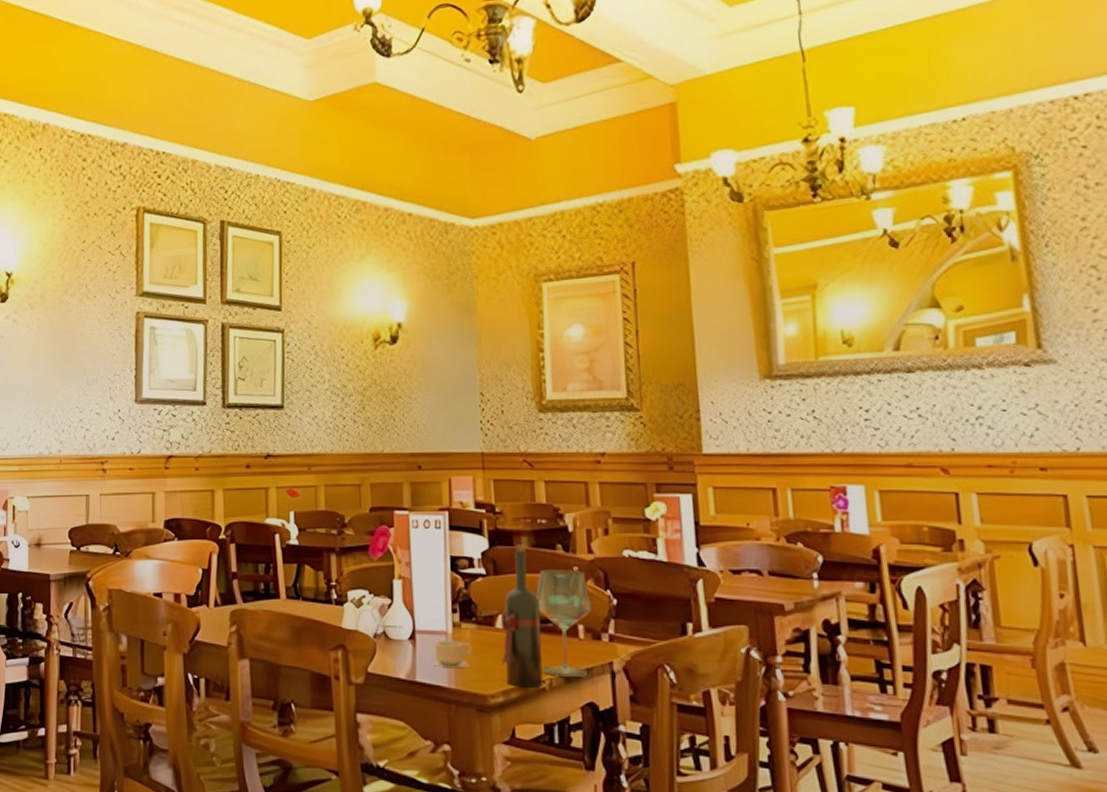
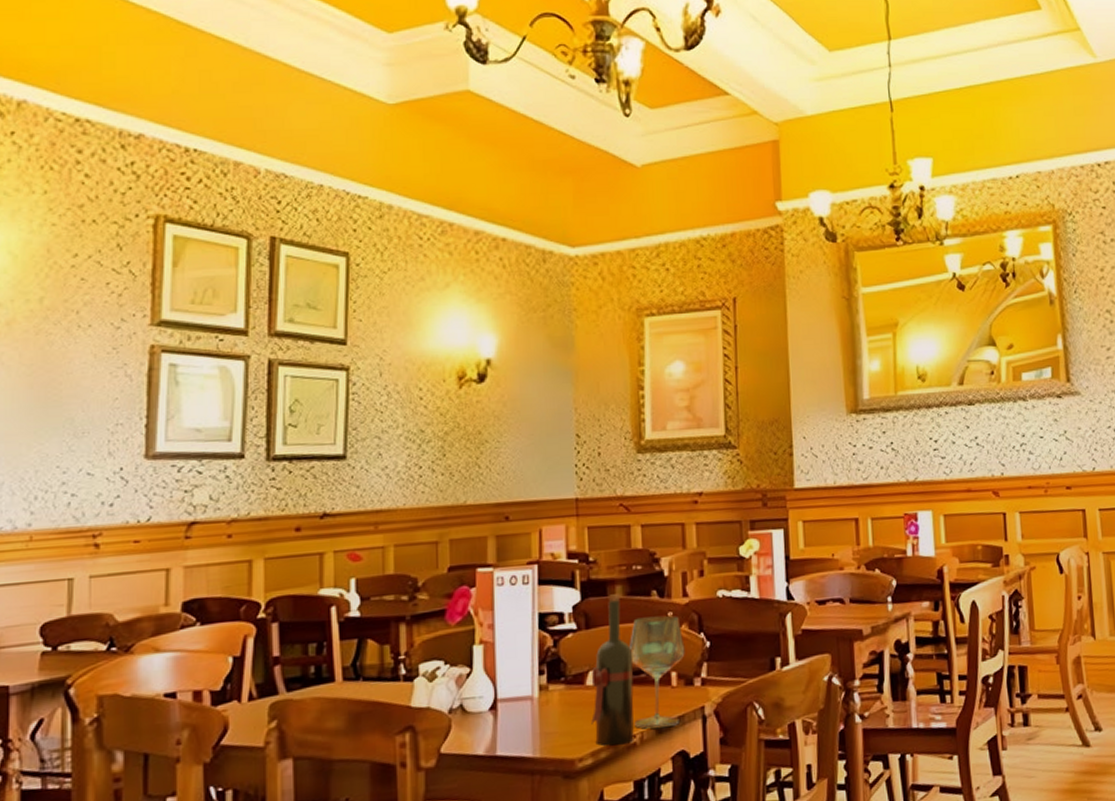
teacup: present [432,635,480,668] -> none [515,696,568,737]

